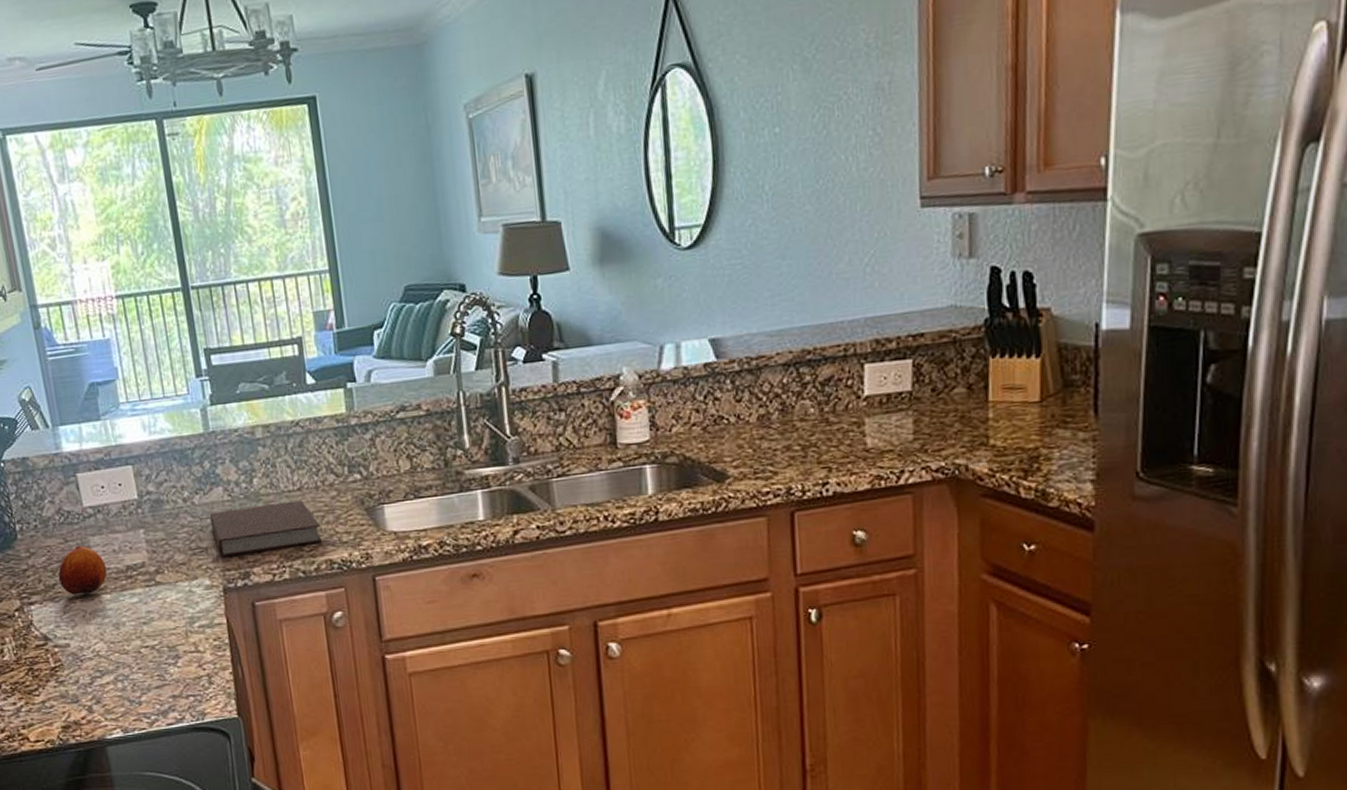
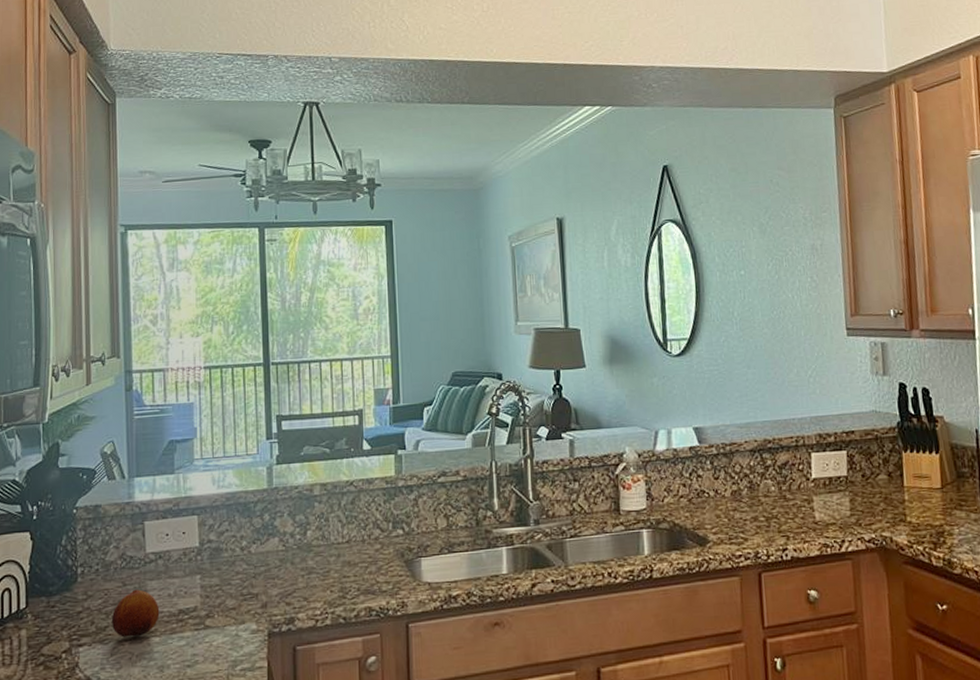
notebook: present [209,500,321,557] -> none [263,552,364,602]

